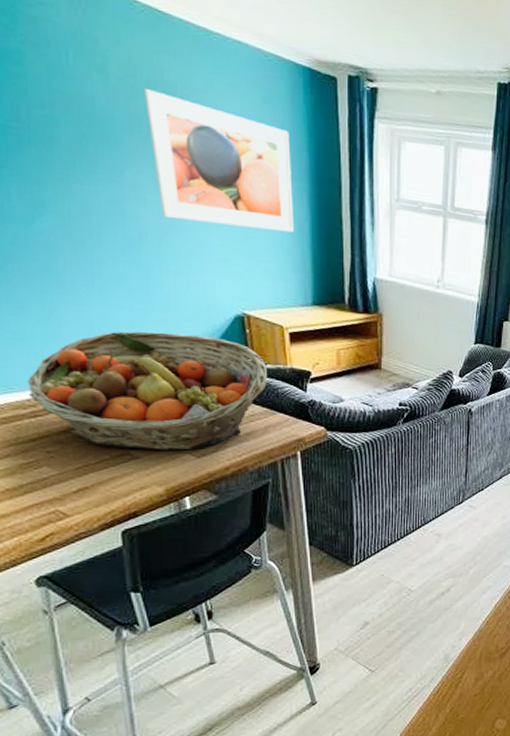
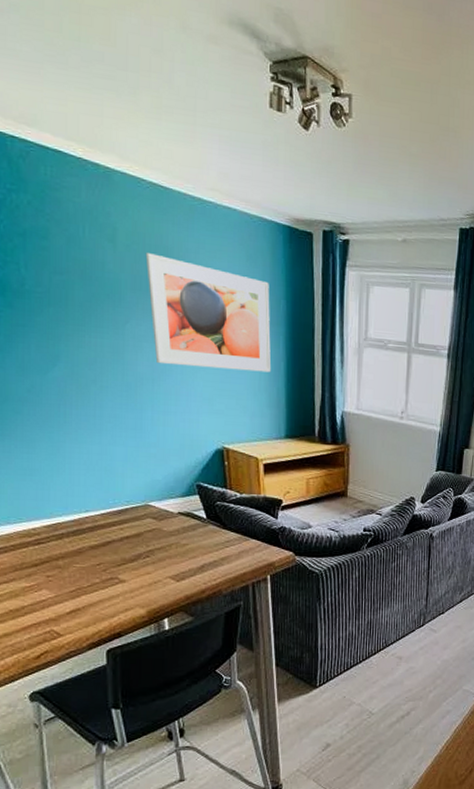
fruit basket: present [27,331,268,451] -> none [33,465,243,575]

